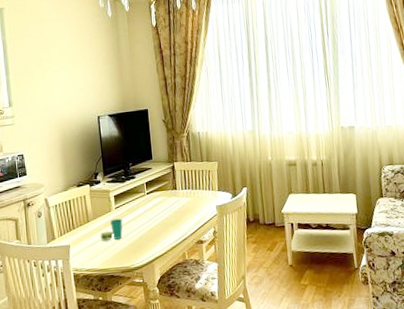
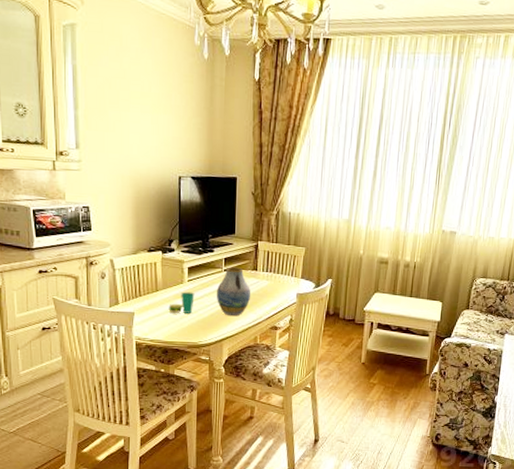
vase: none [141,189,175,237] -> present [216,267,251,317]

